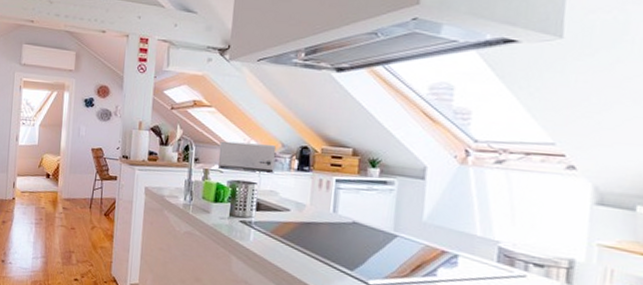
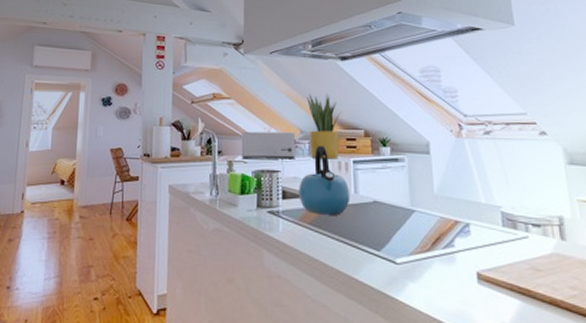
kettle: none [273,160,329,232] -> present [298,145,350,215]
planter: none [289,107,330,177] -> present [307,93,342,159]

